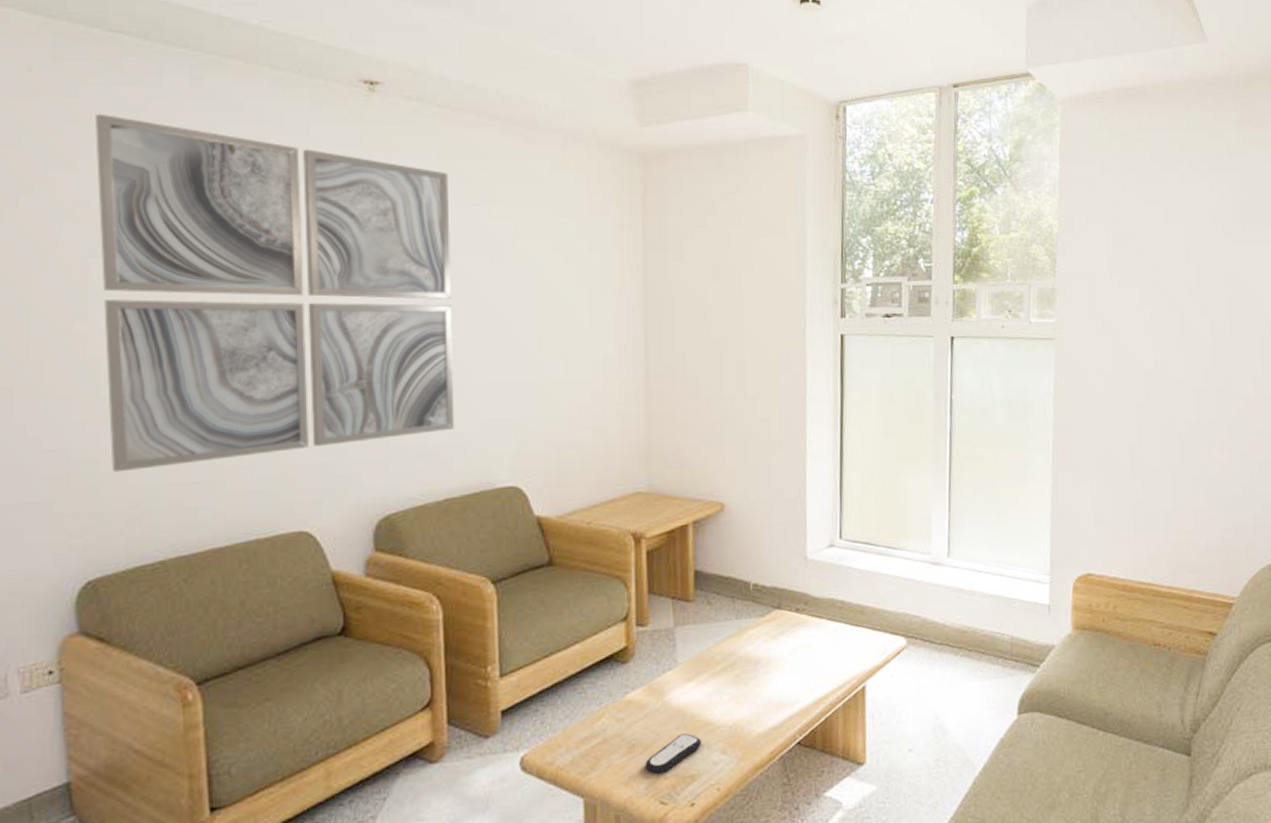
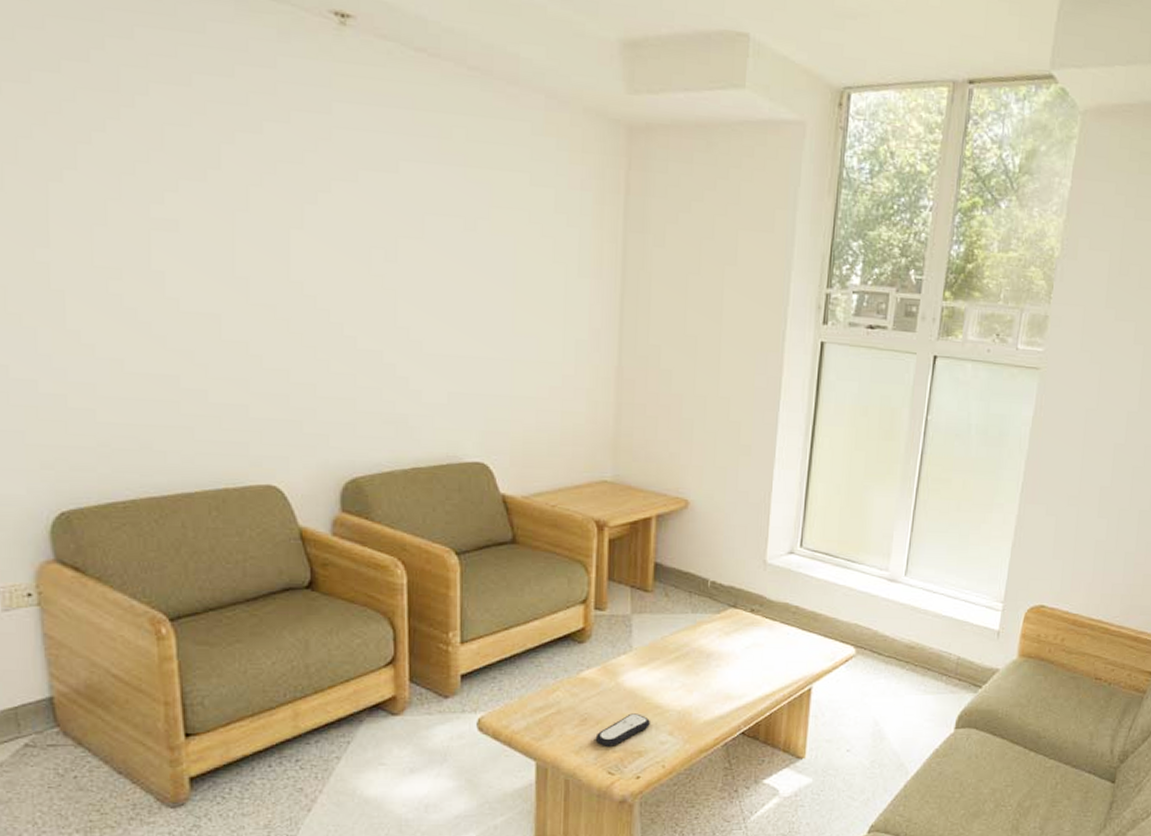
wall art: present [94,113,455,472] -> none [47,21,424,409]

